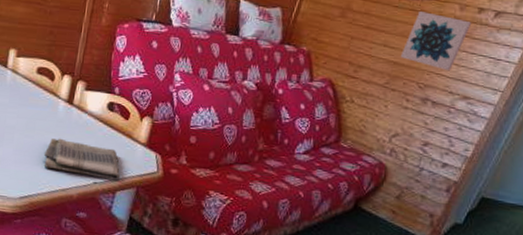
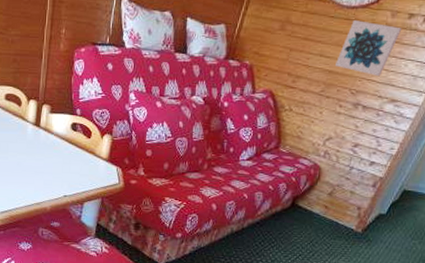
dish towel: present [43,138,121,181] -> none [18,158,87,193]

